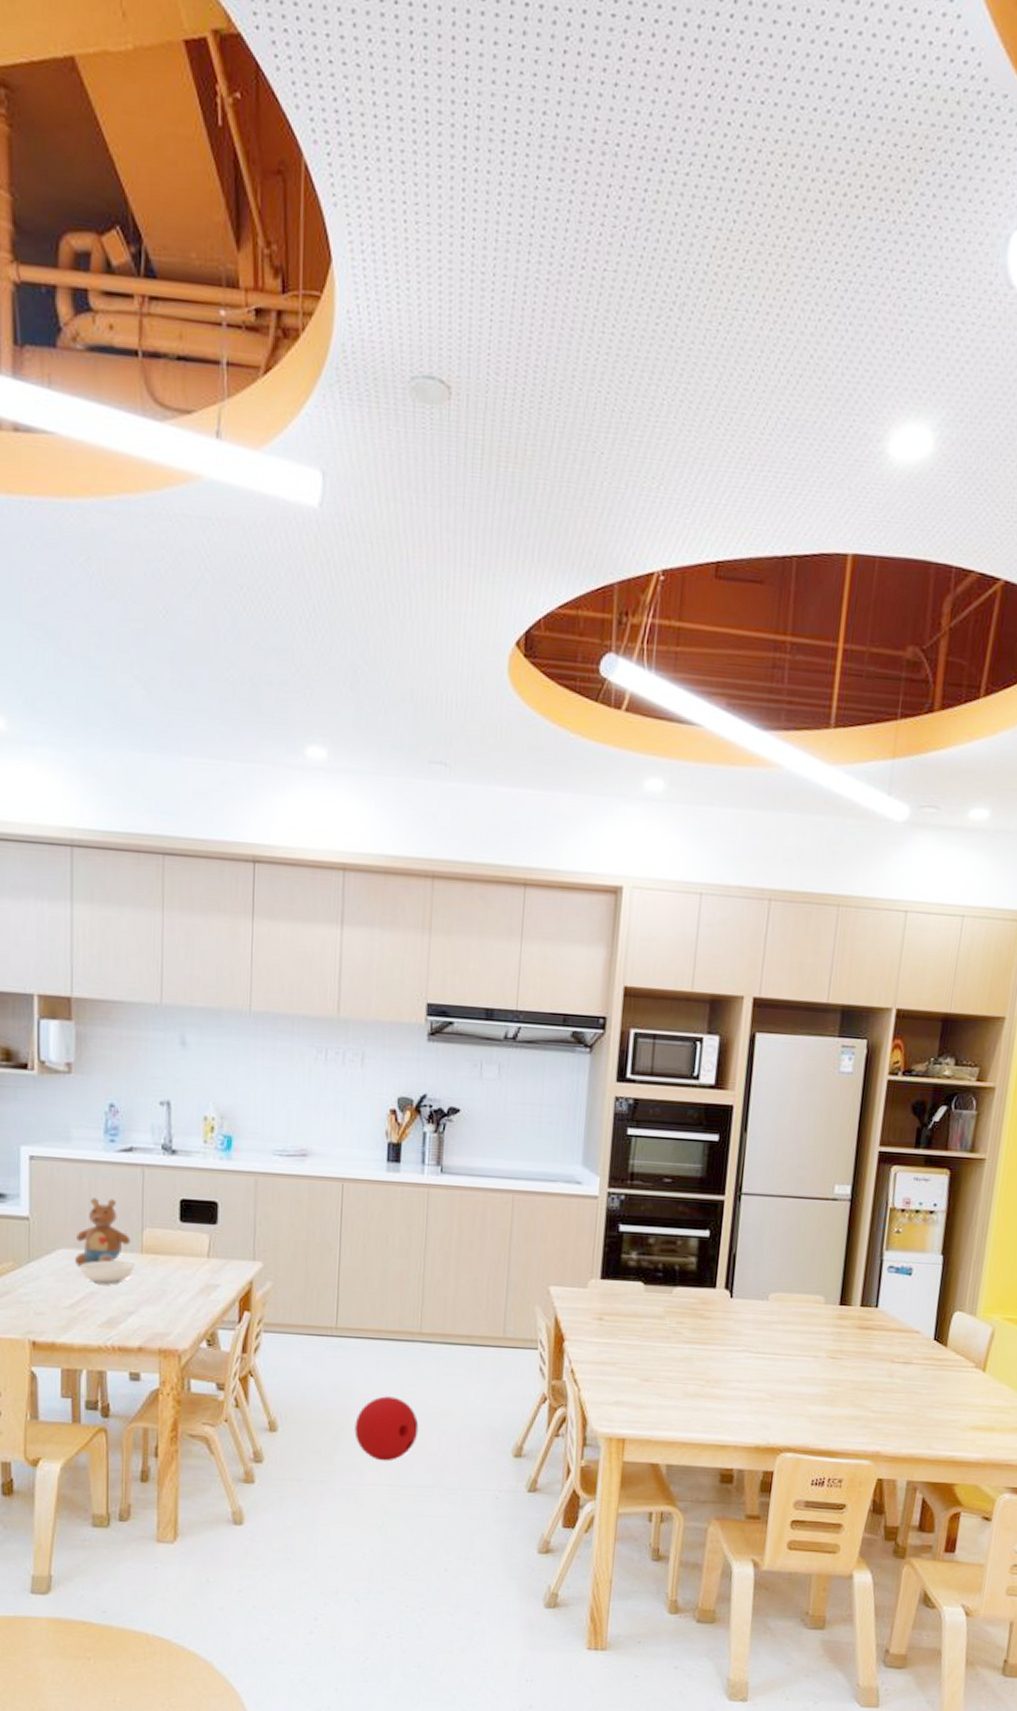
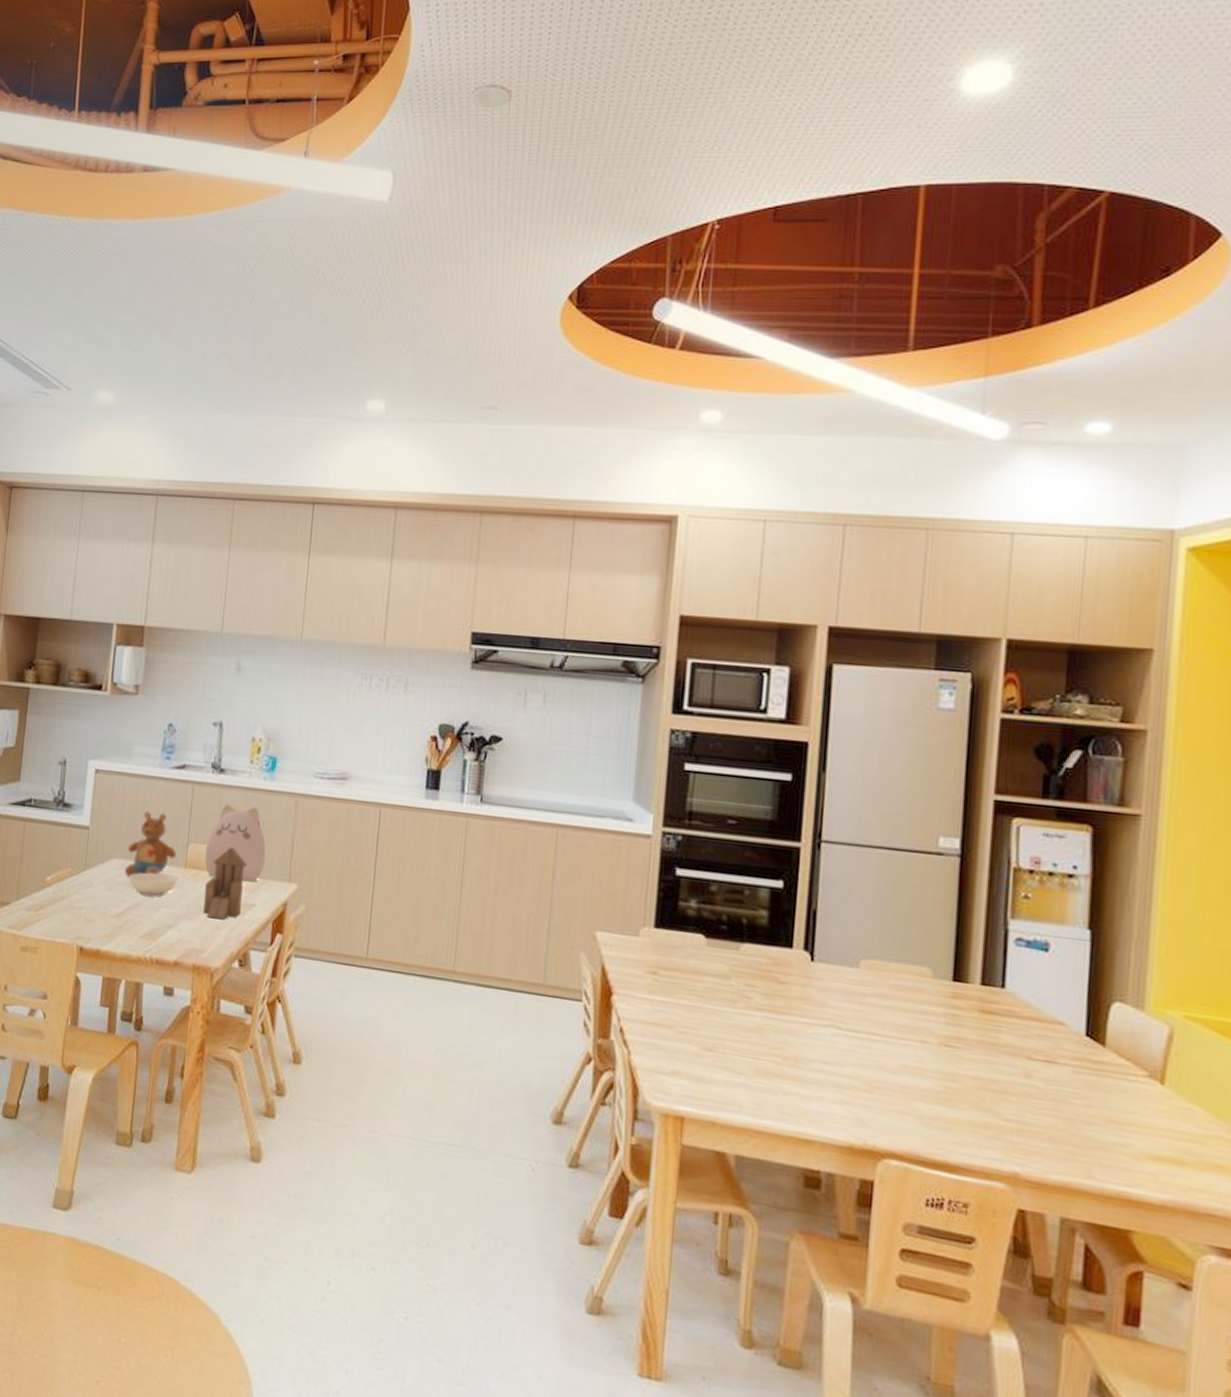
plush toy: none [162,1185,228,1263] -> present [204,803,266,883]
toy blocks: none [165,1229,209,1303] -> present [203,847,248,920]
ball: present [354,1396,419,1461] -> none [380,1037,449,1111]

